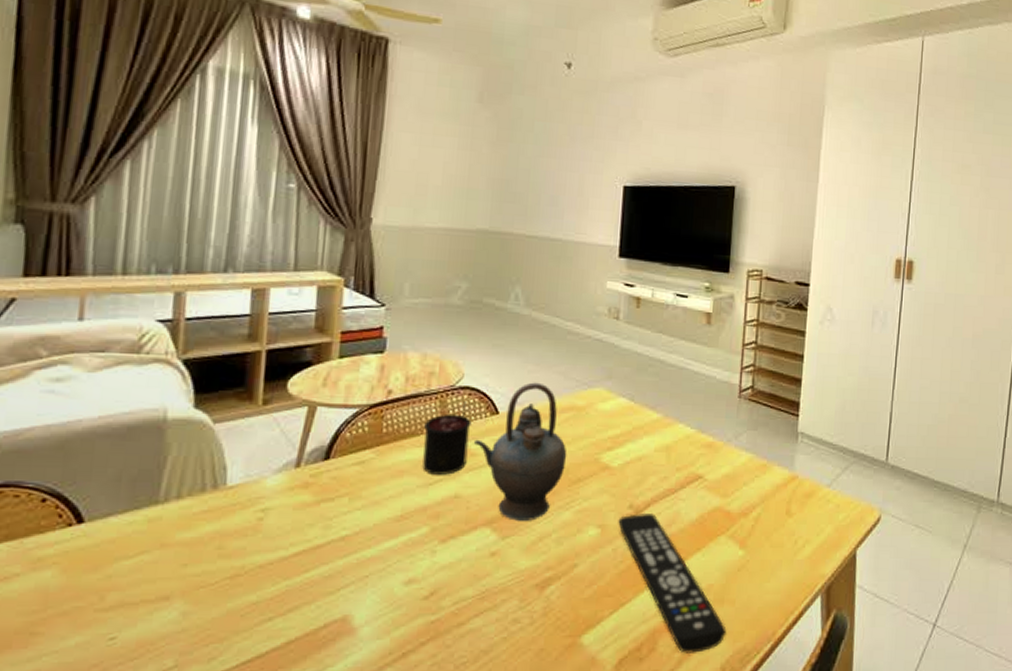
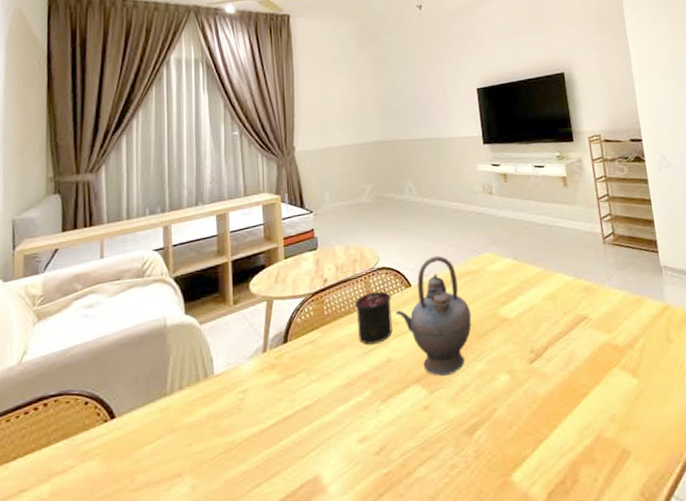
remote control: present [618,512,727,653] -> none [523,354,638,482]

